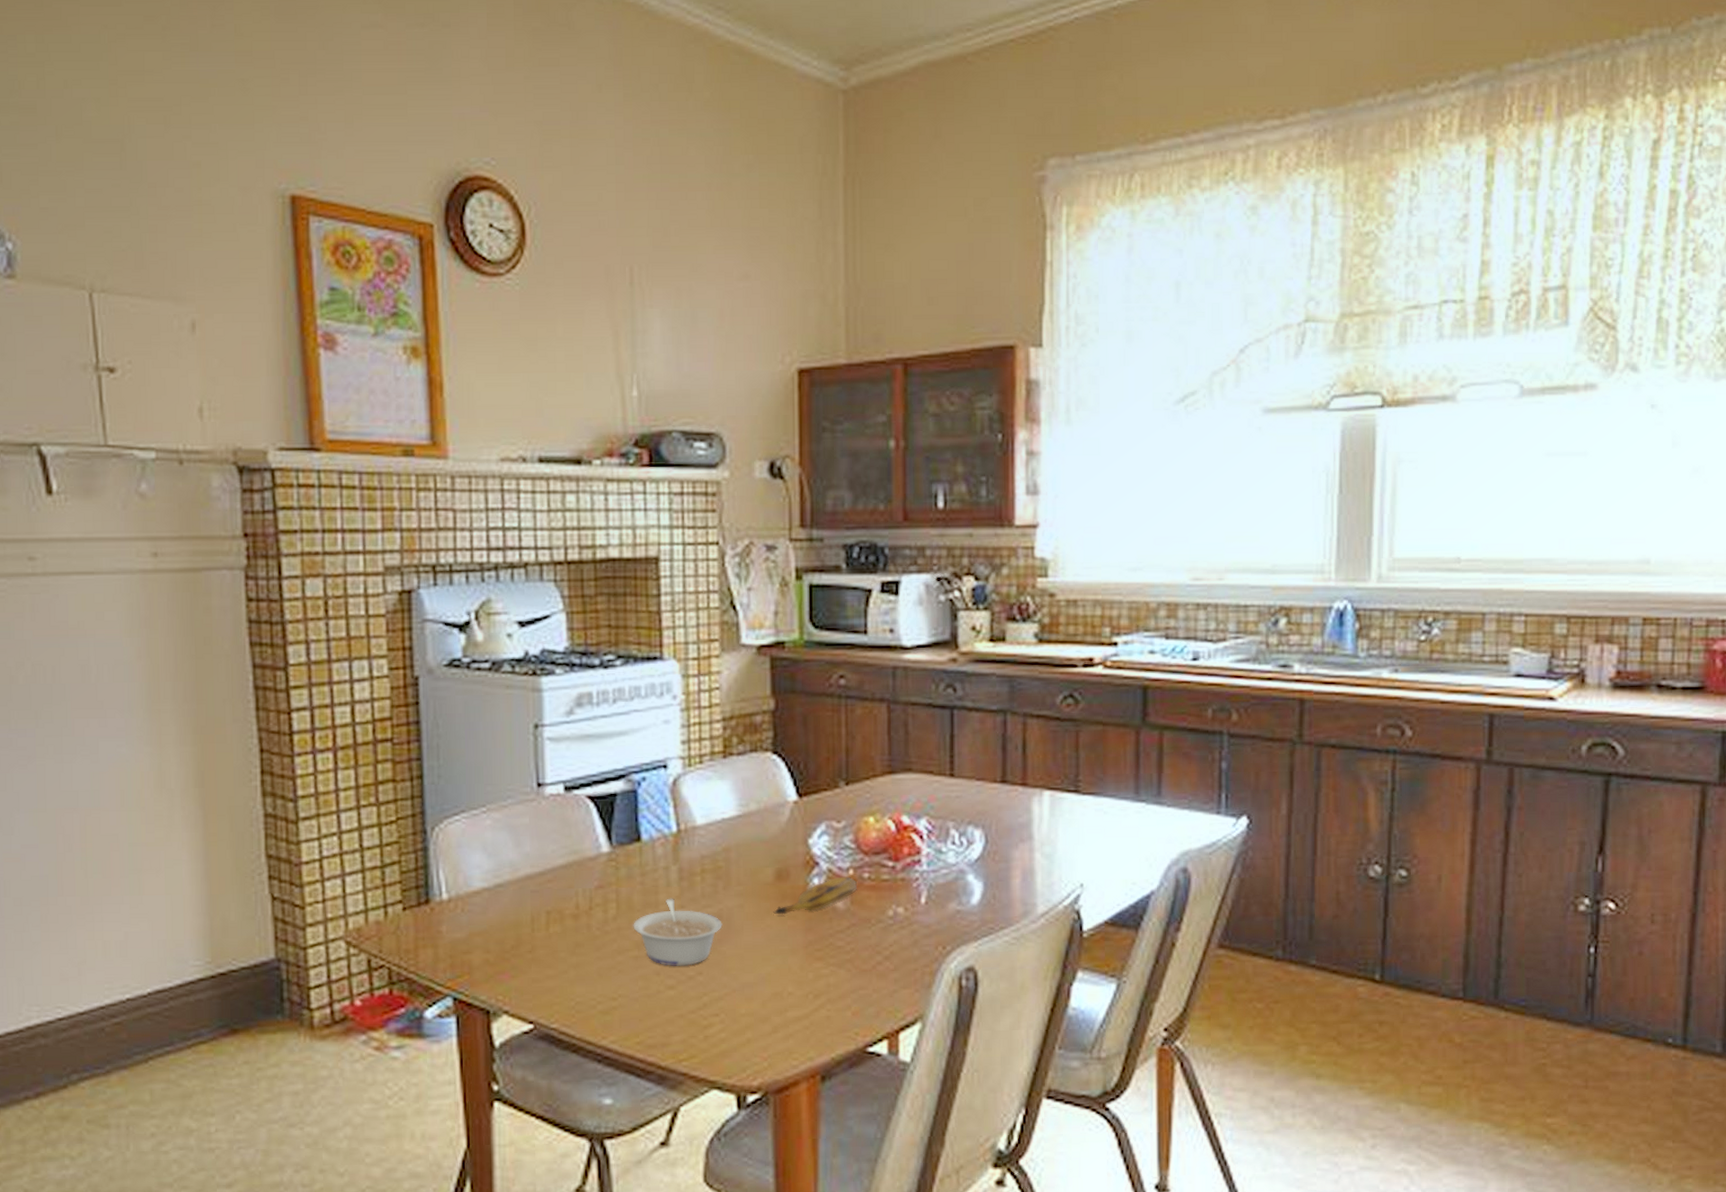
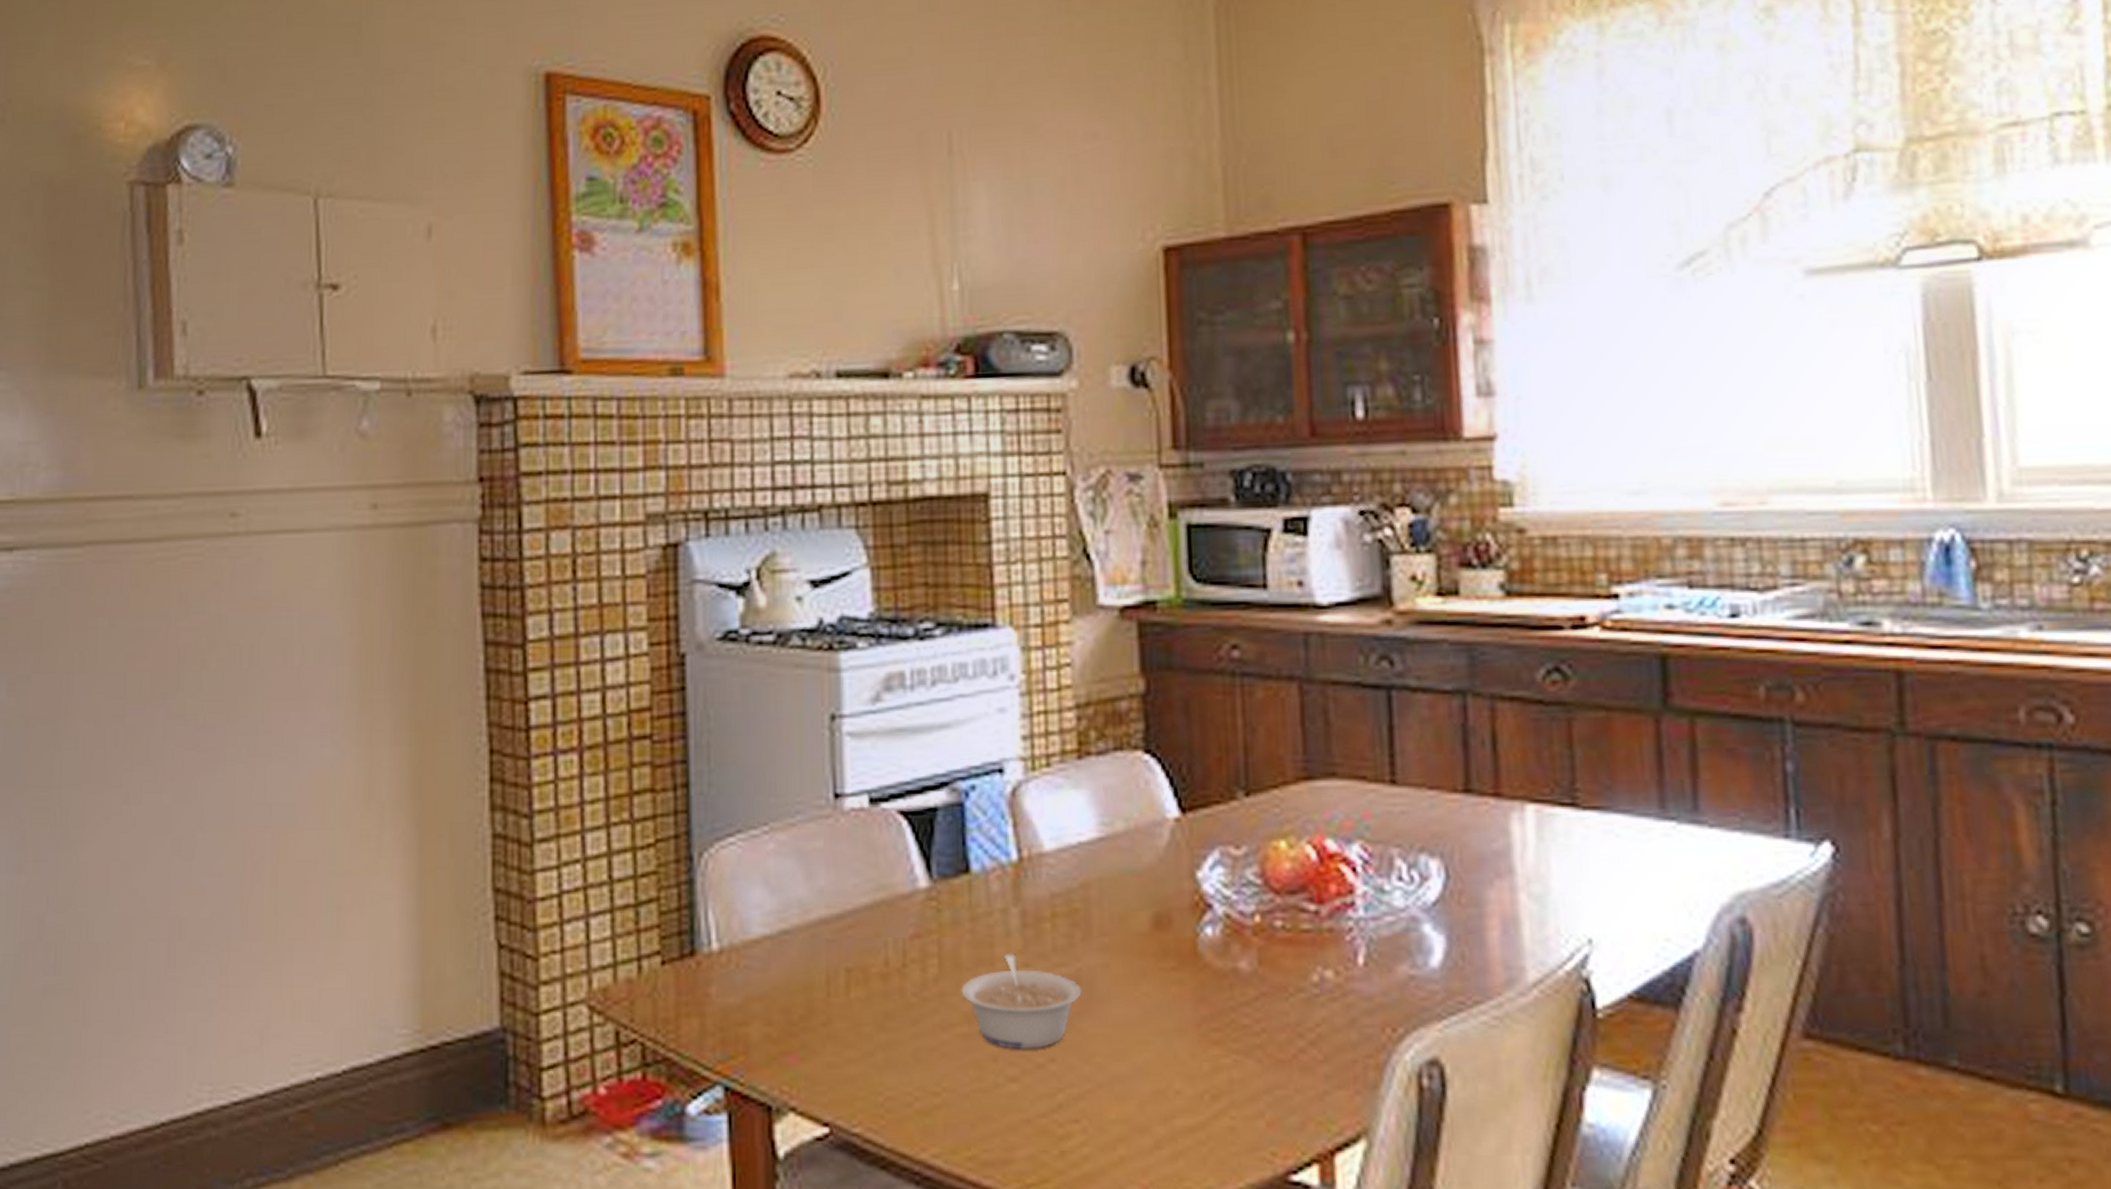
banana: present [773,876,857,915] -> none [1151,925,1266,978]

